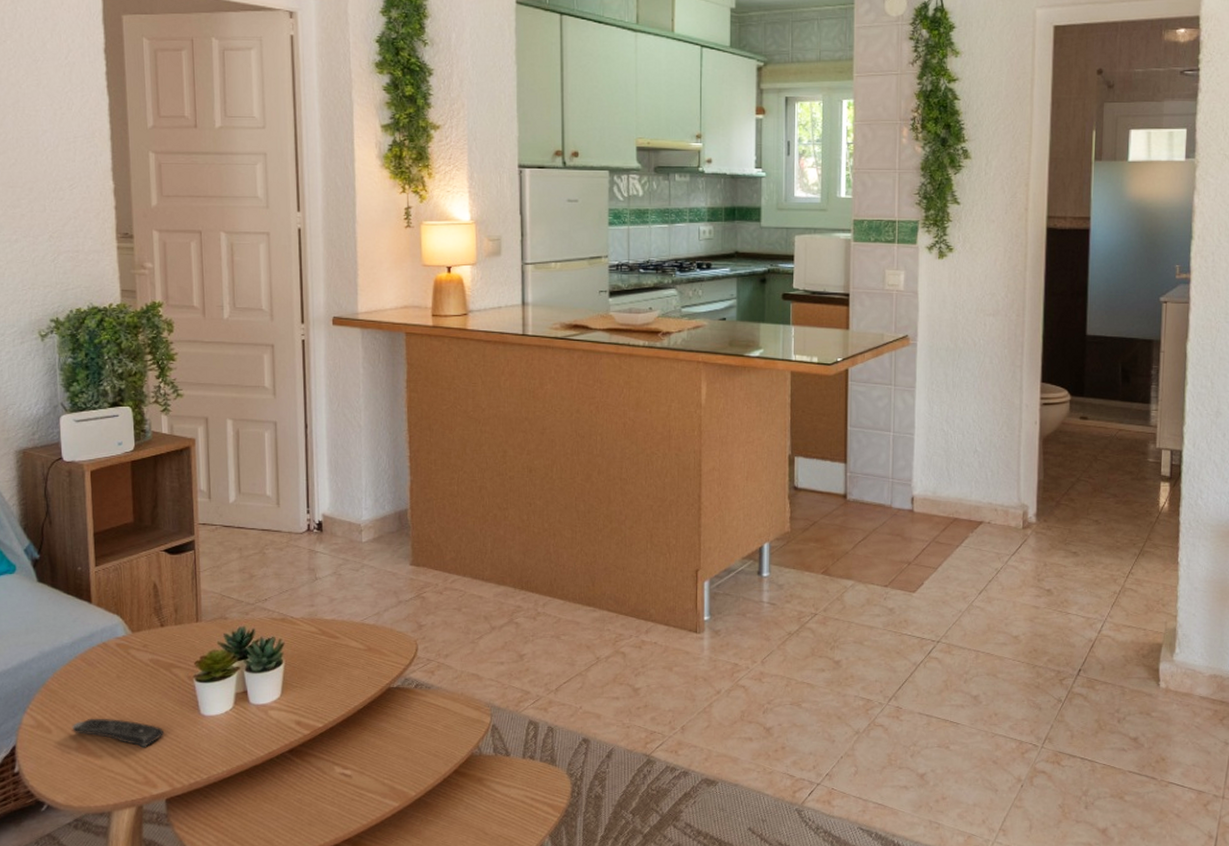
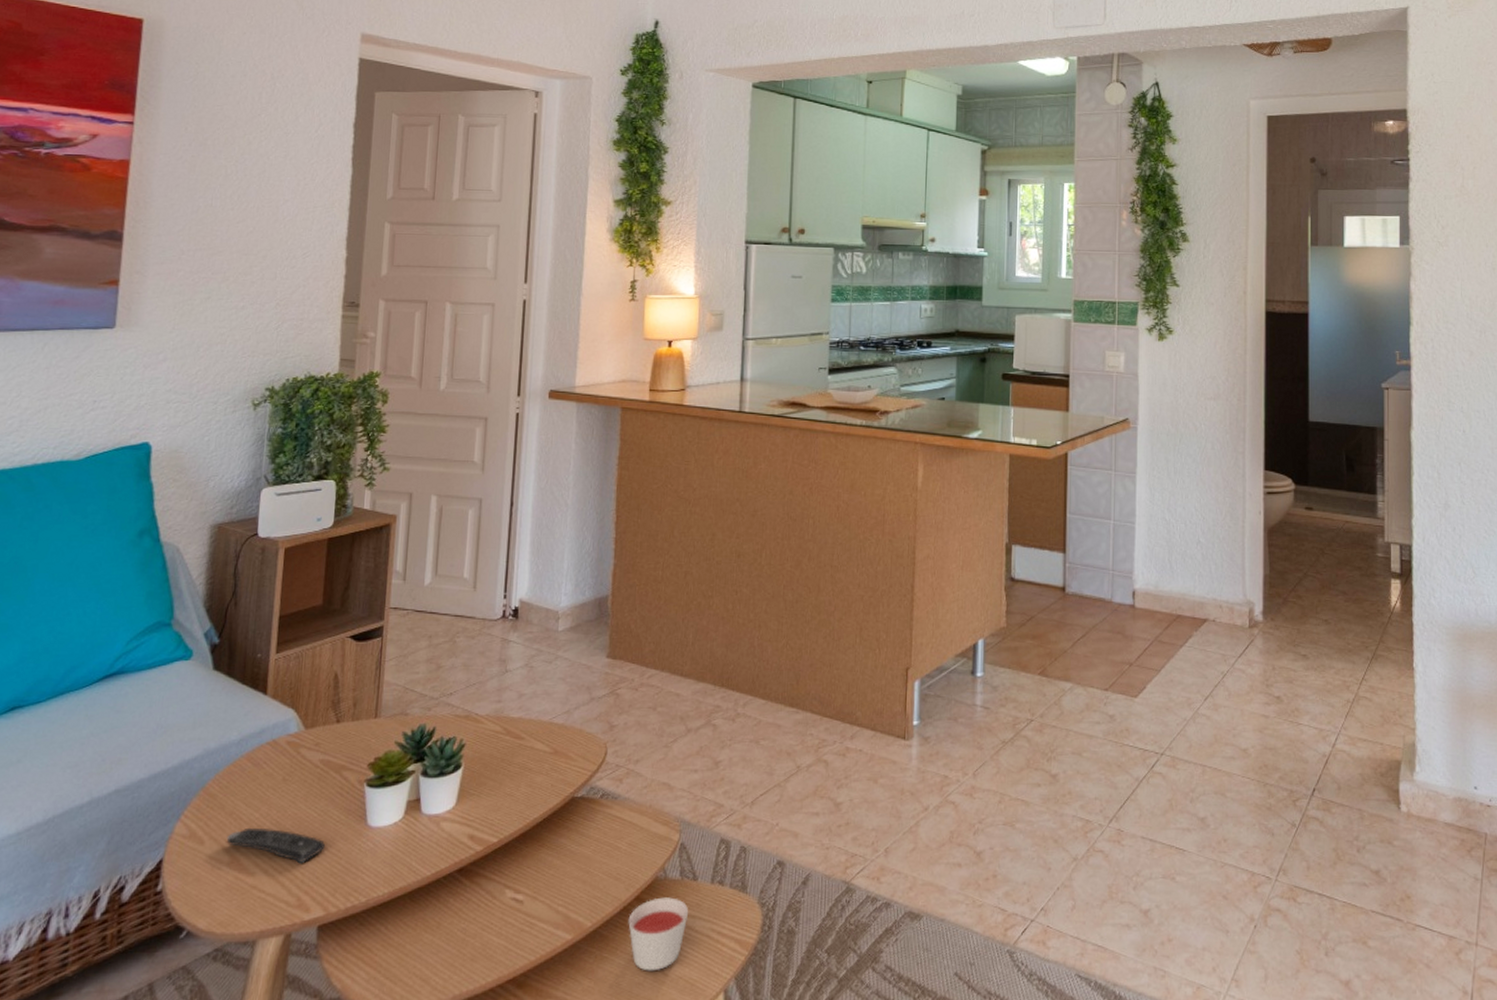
candle: none [449,770,504,831] -> present [628,897,689,971]

